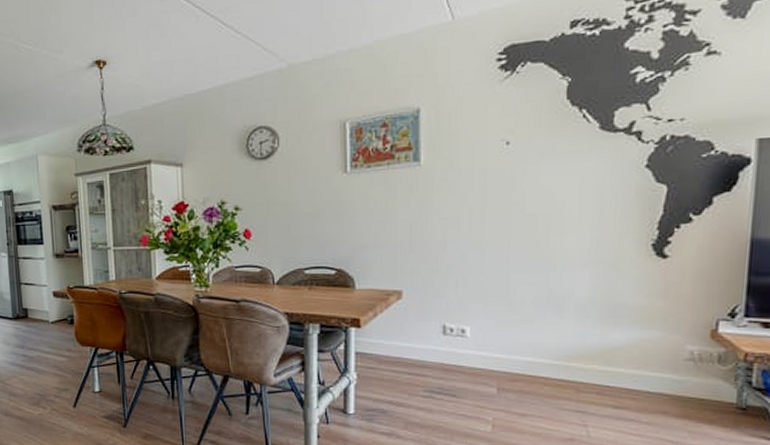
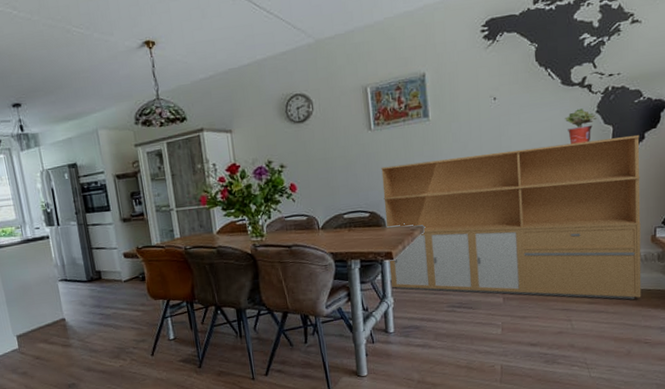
storage cabinet: none [355,199,706,409] -> present [381,135,642,300]
potted plant: none [601,161,646,206] -> present [565,108,597,145]

